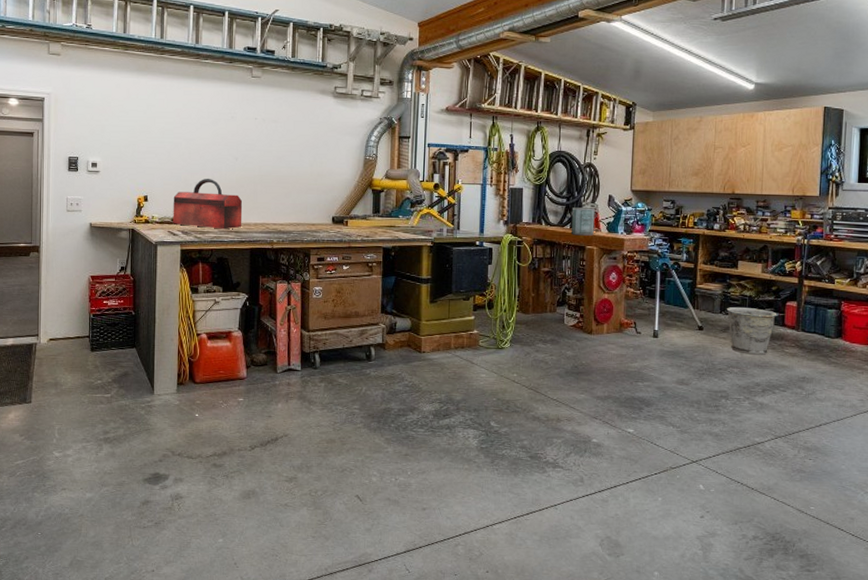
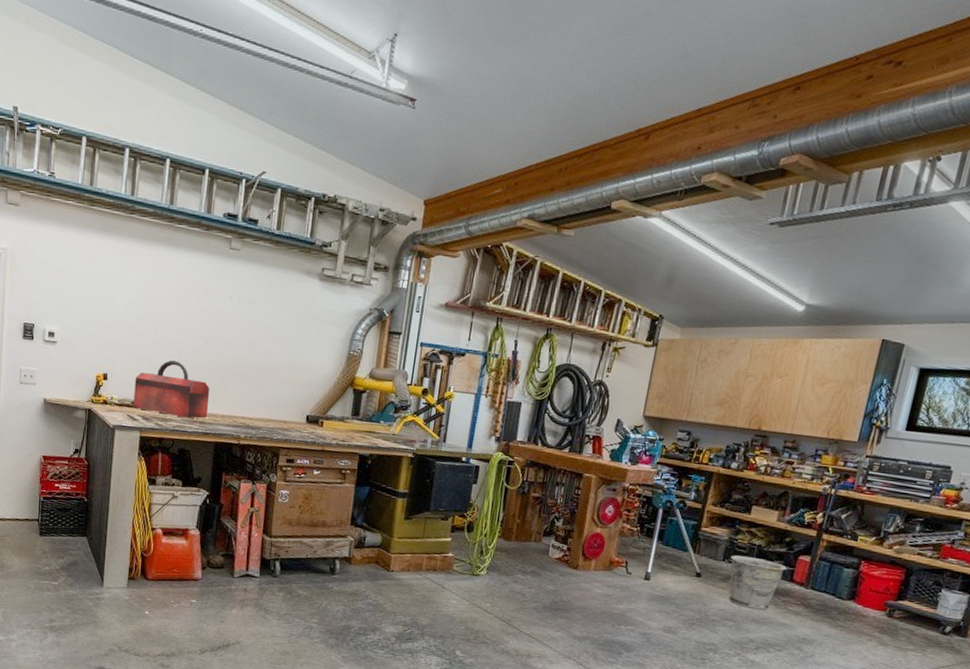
paint can: present [571,207,597,236] -> none [569,429,601,463]

